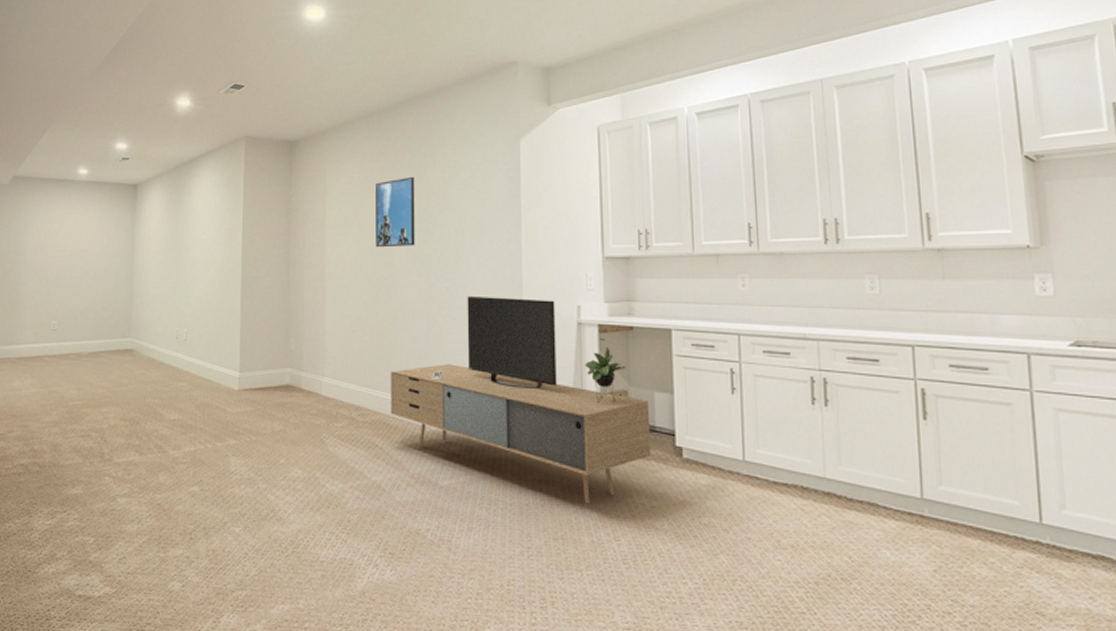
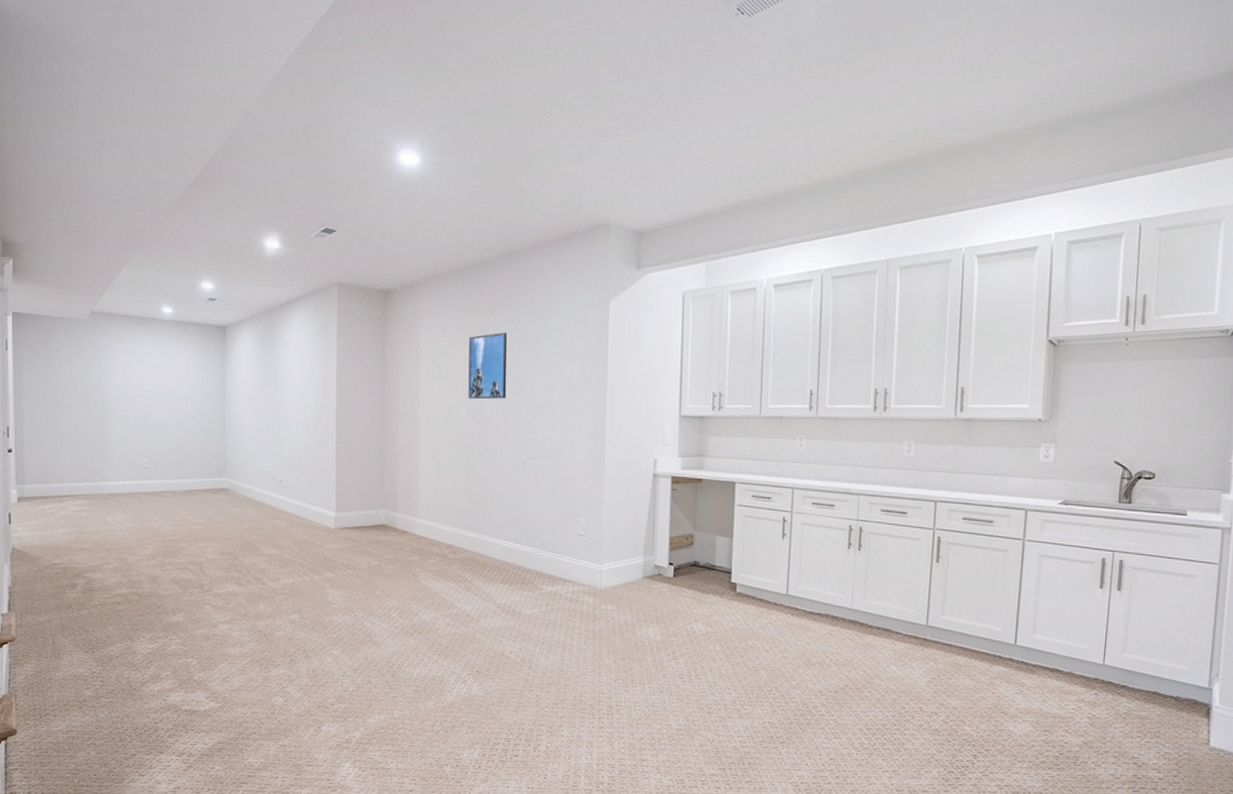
media console: present [391,295,651,504] -> none [480,447,712,630]

